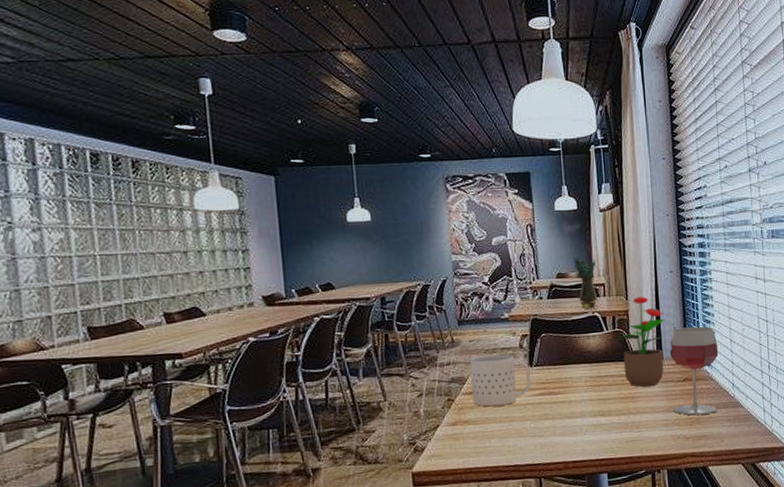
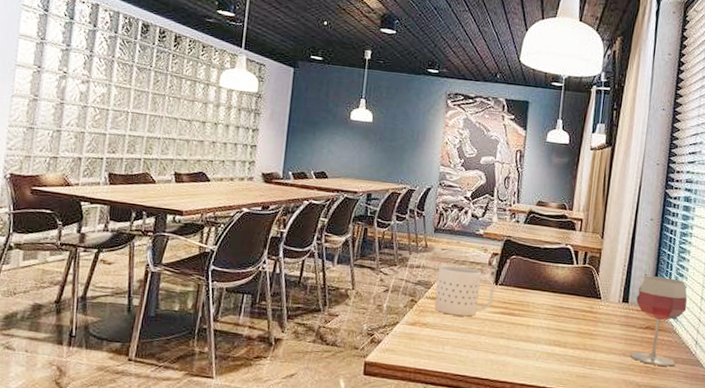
vase: present [573,256,597,308] -> none [555,187,578,240]
potted flower: present [605,296,665,387] -> none [572,237,637,327]

